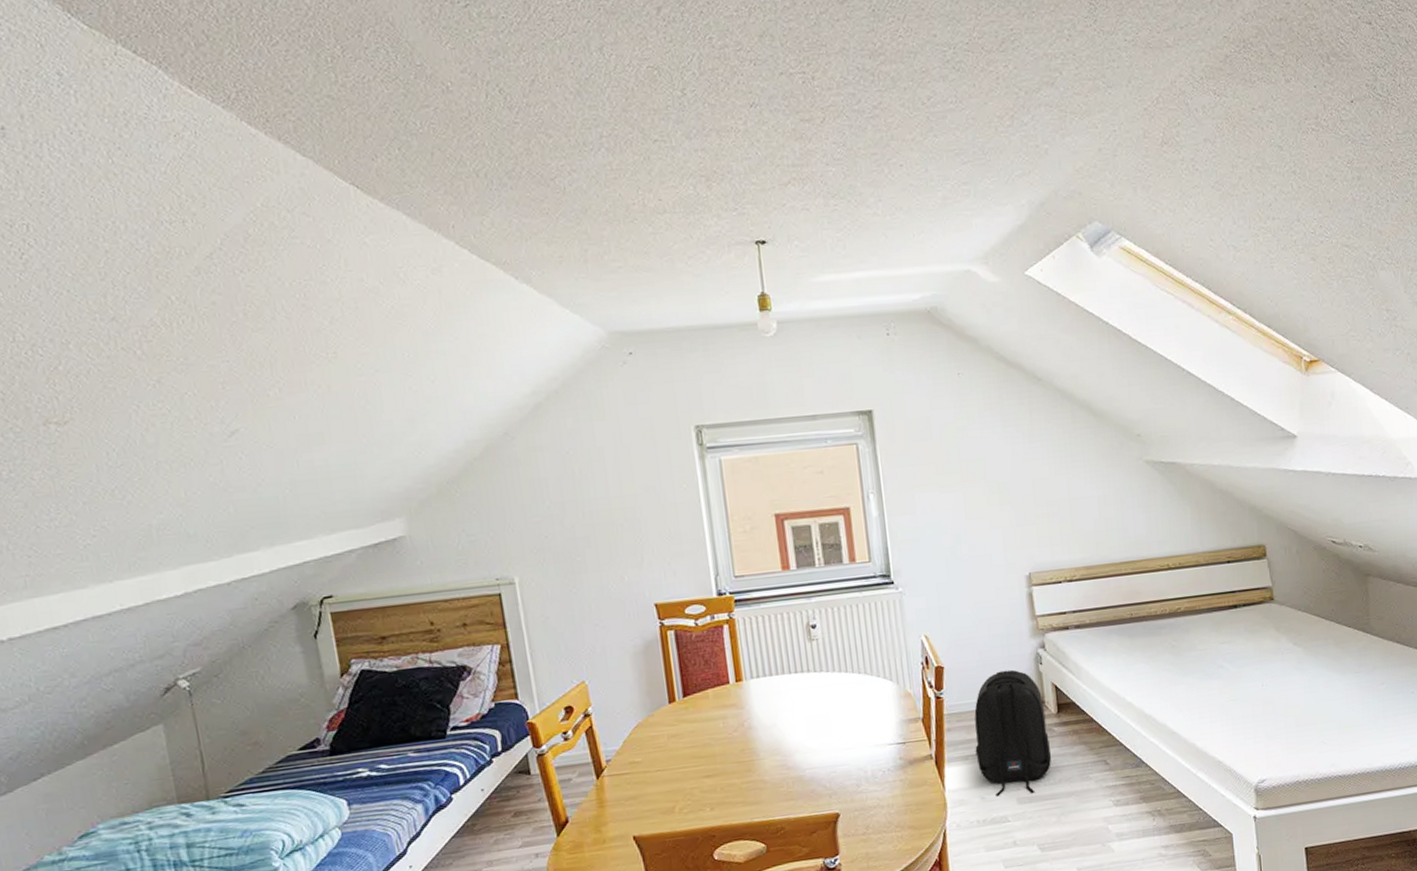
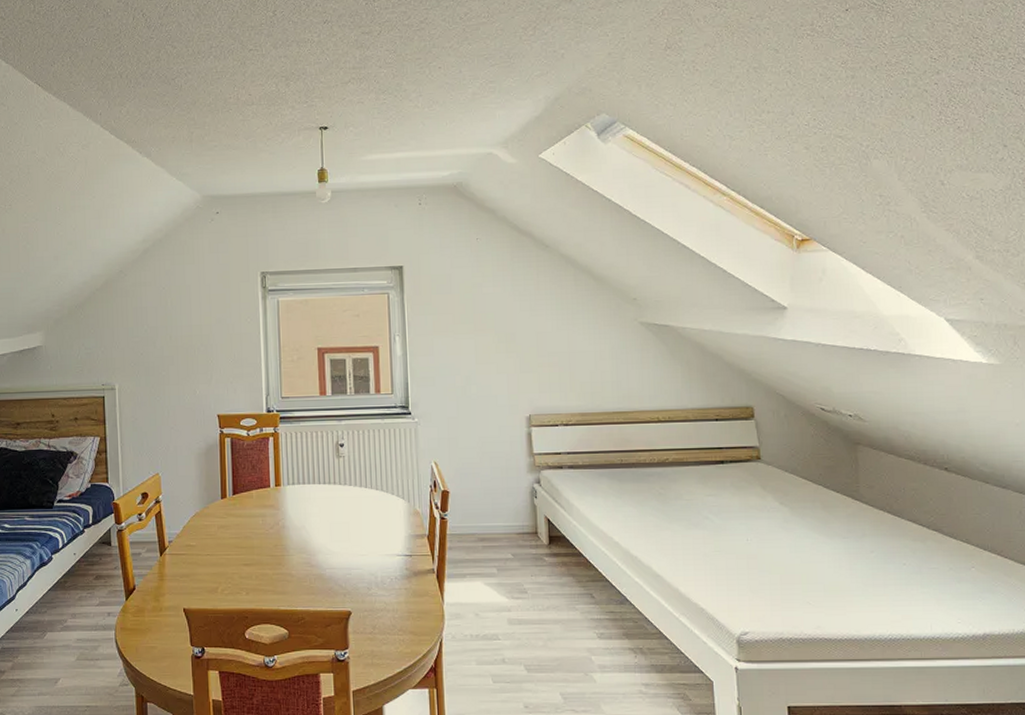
backpack: present [974,669,1052,797] -> none [472,500,542,616]

